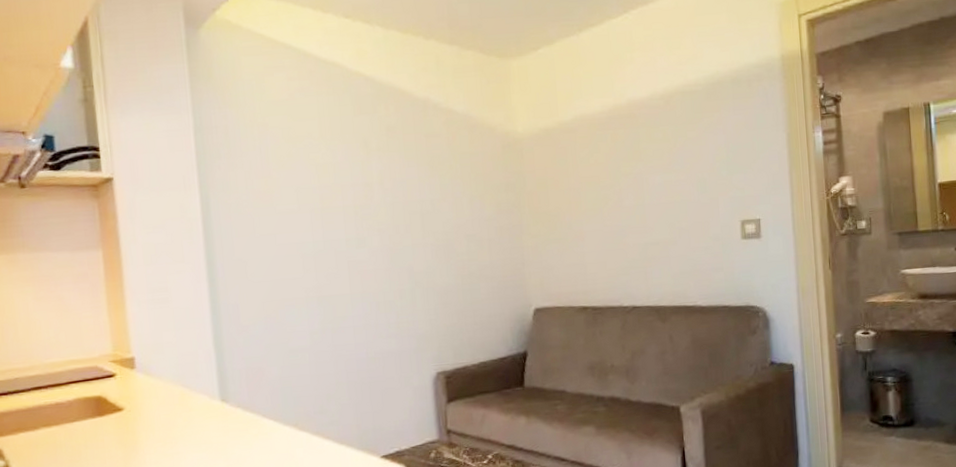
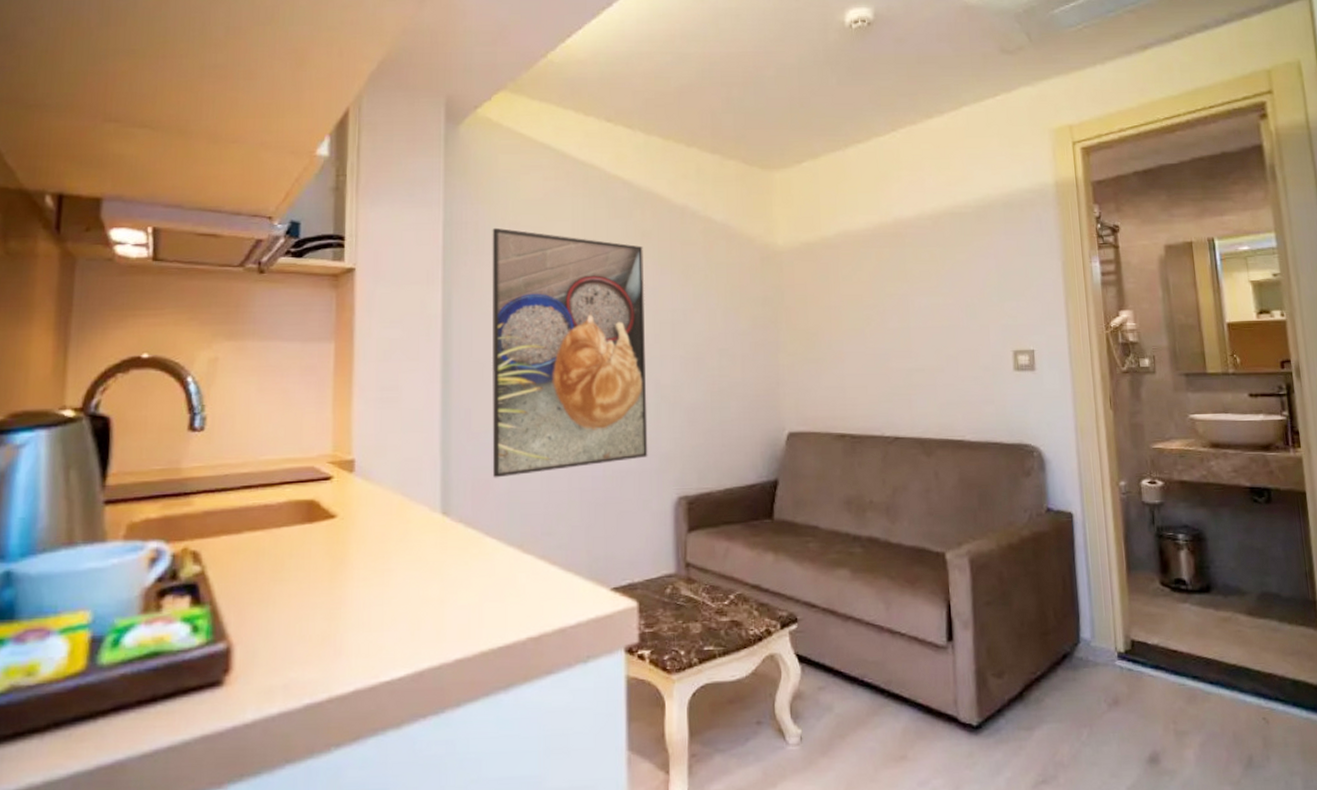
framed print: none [242,130,407,366] -> present [492,227,648,478]

